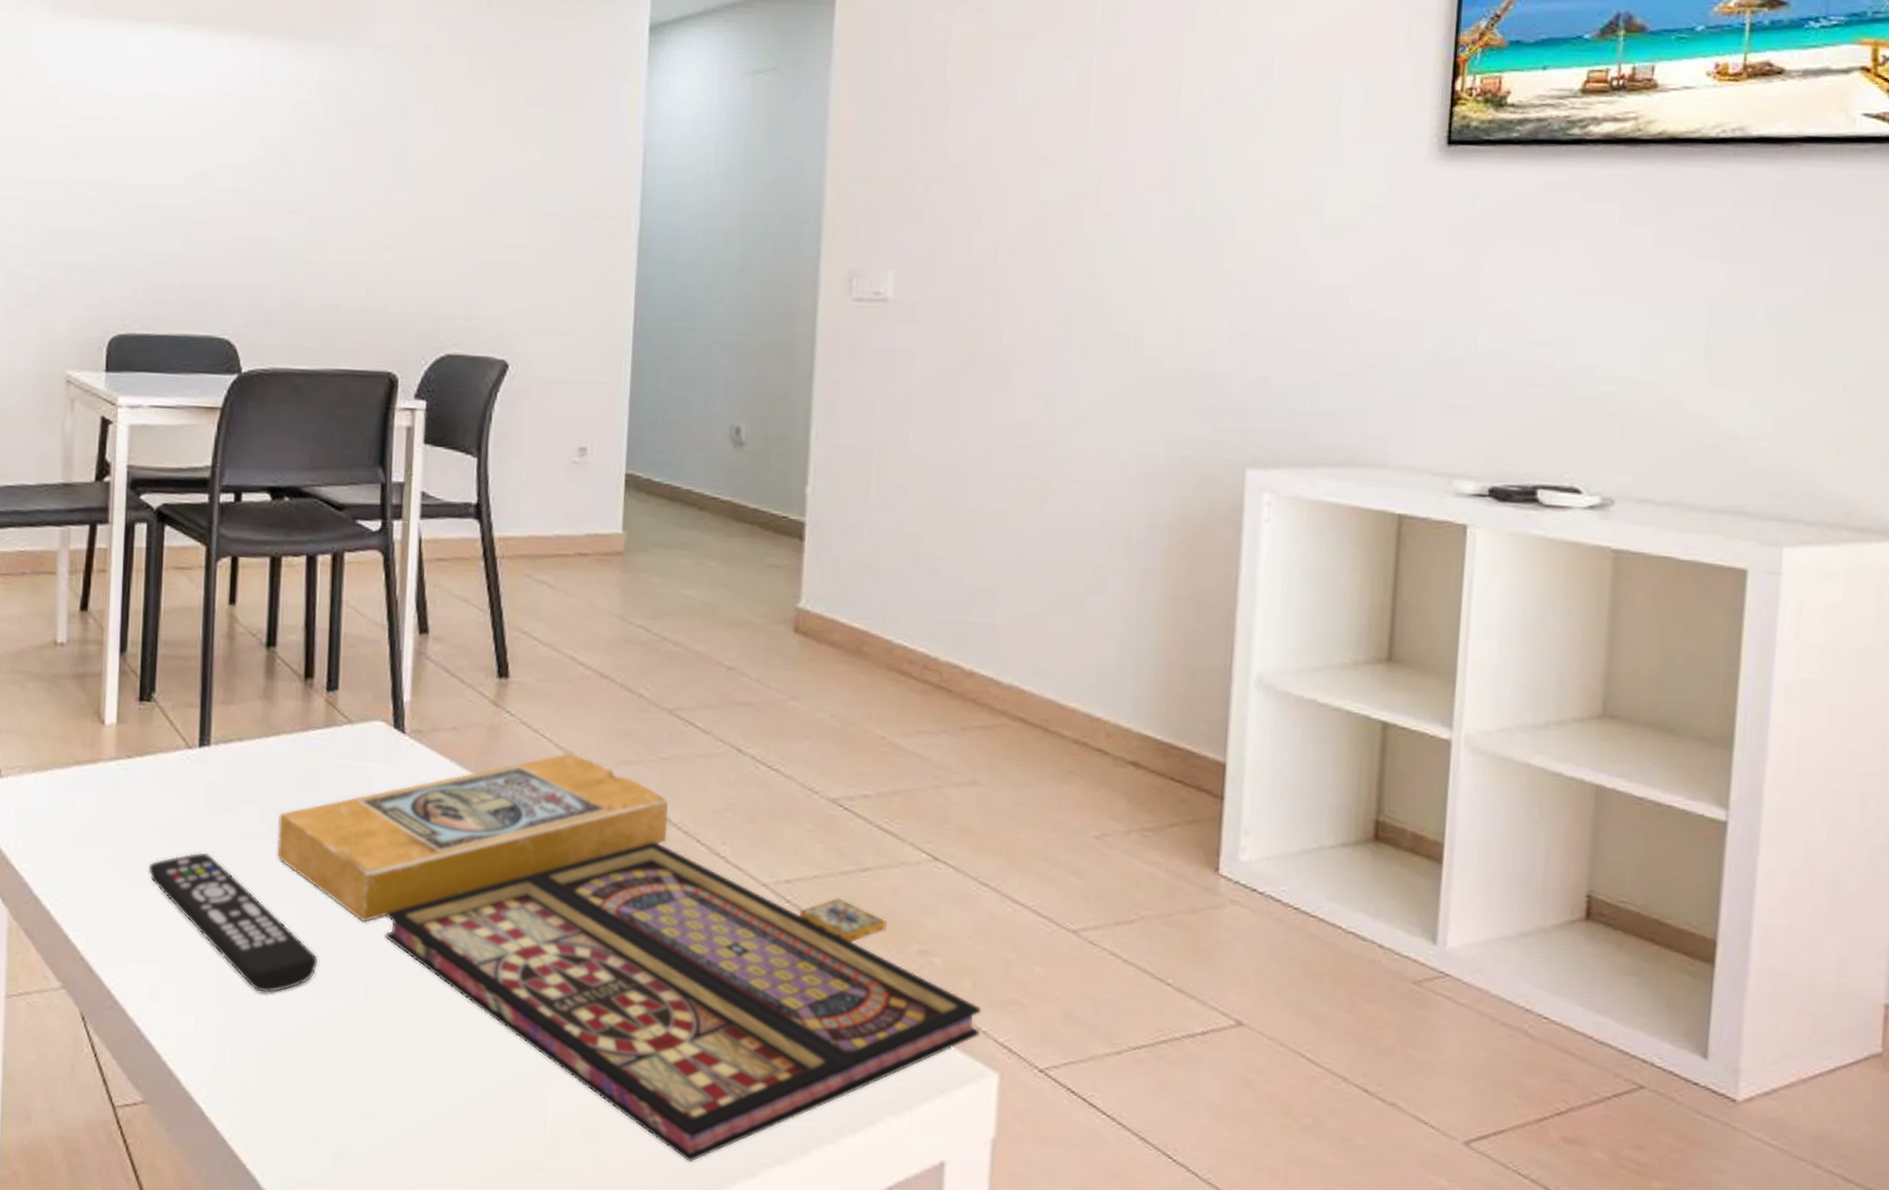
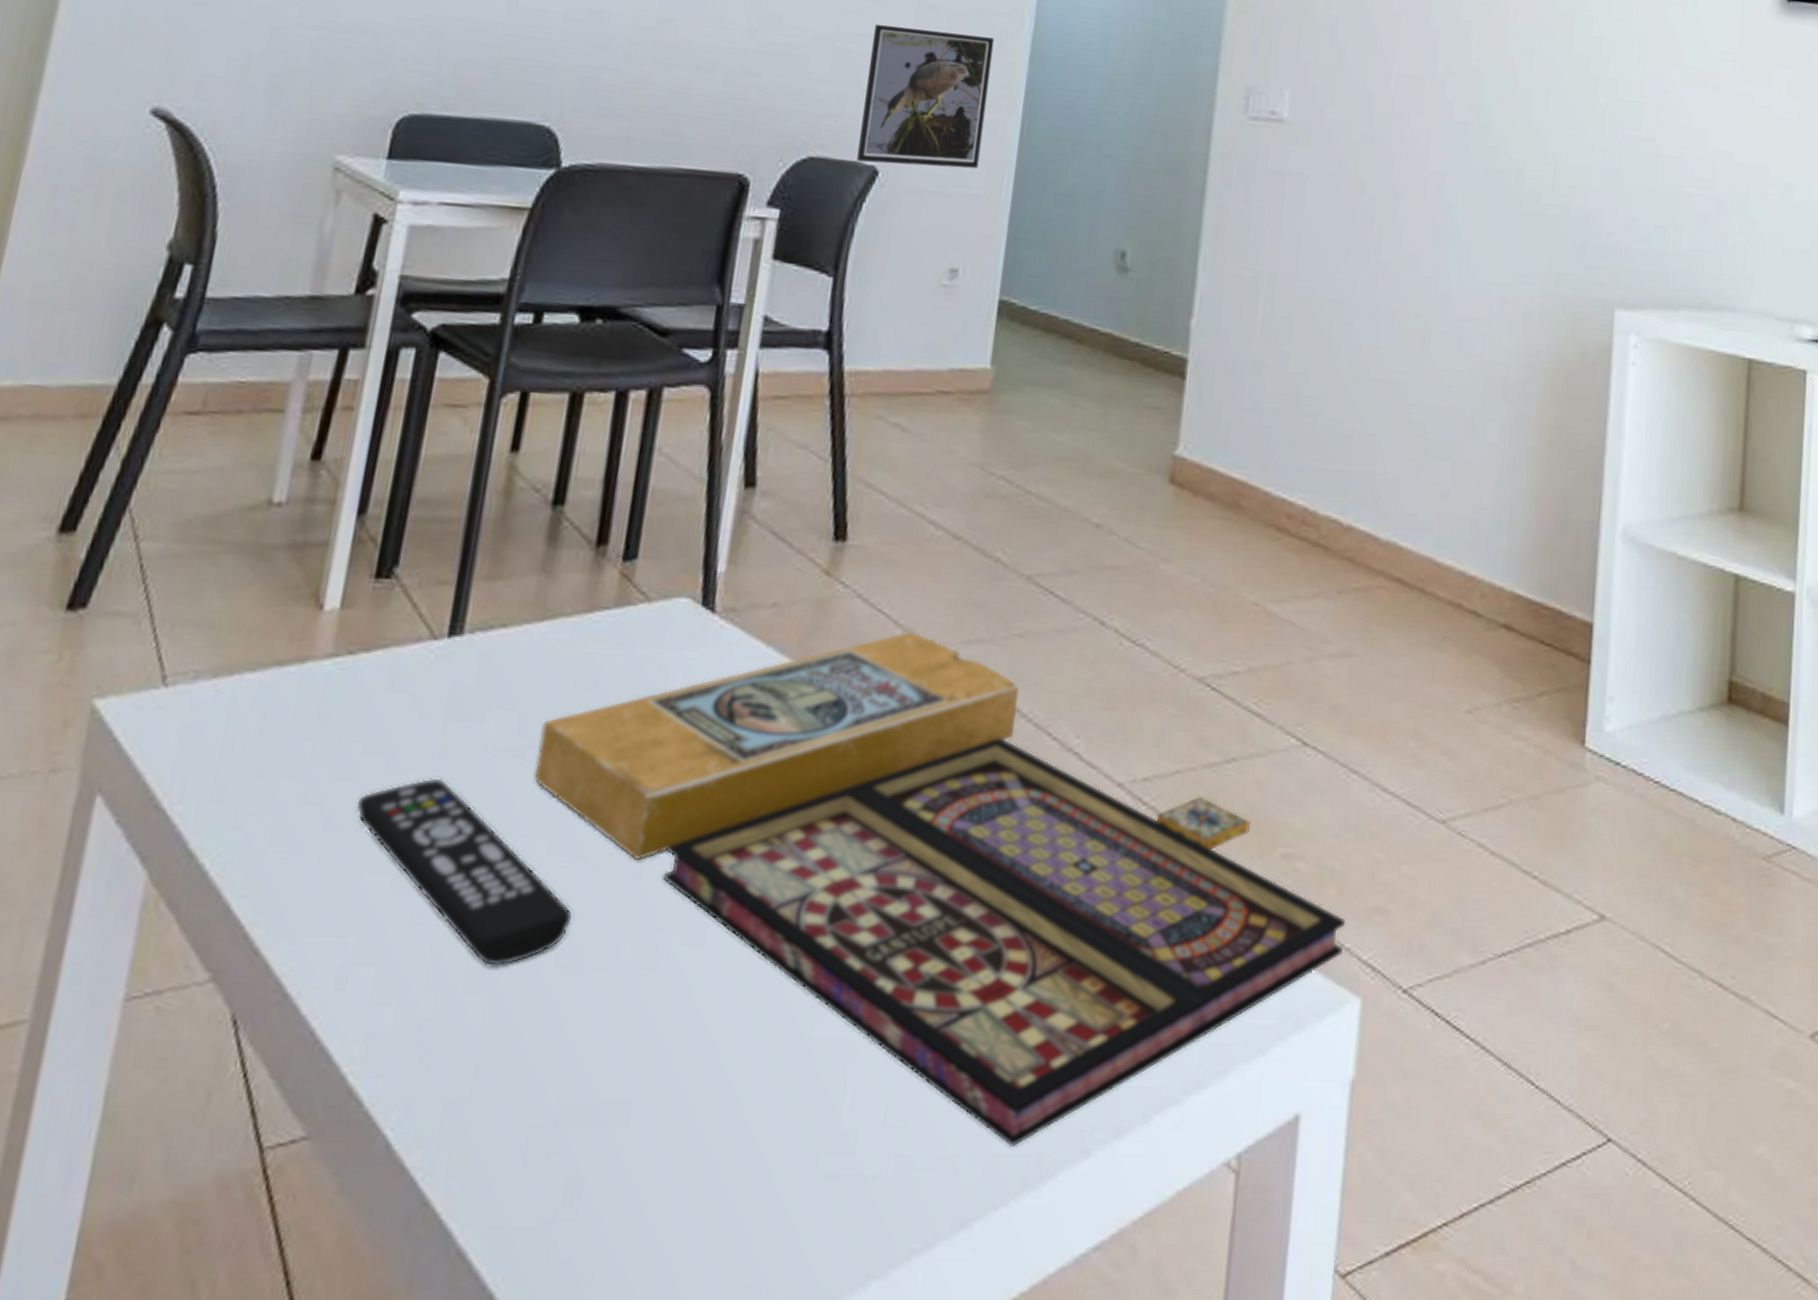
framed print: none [488,233,604,359] -> present [857,24,995,169]

